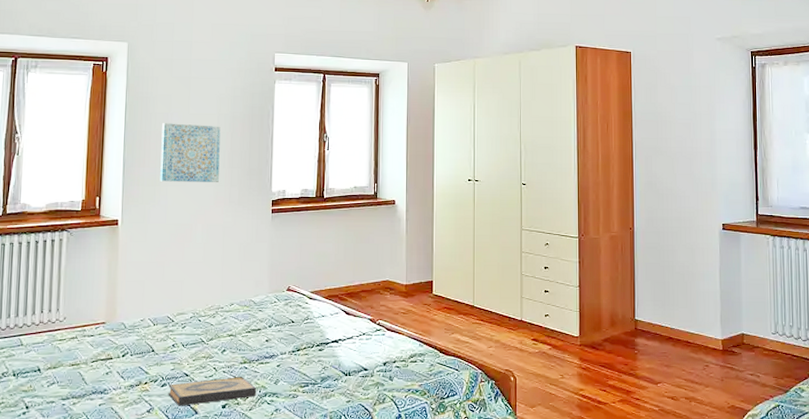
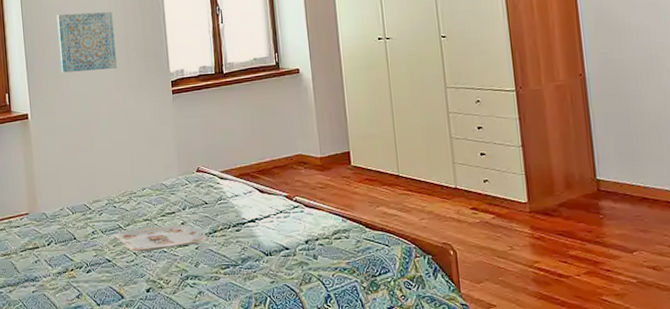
hardback book: present [168,377,256,406] -> none [93,261,178,291]
serving tray: none [195,342,290,367] -> present [114,225,207,252]

